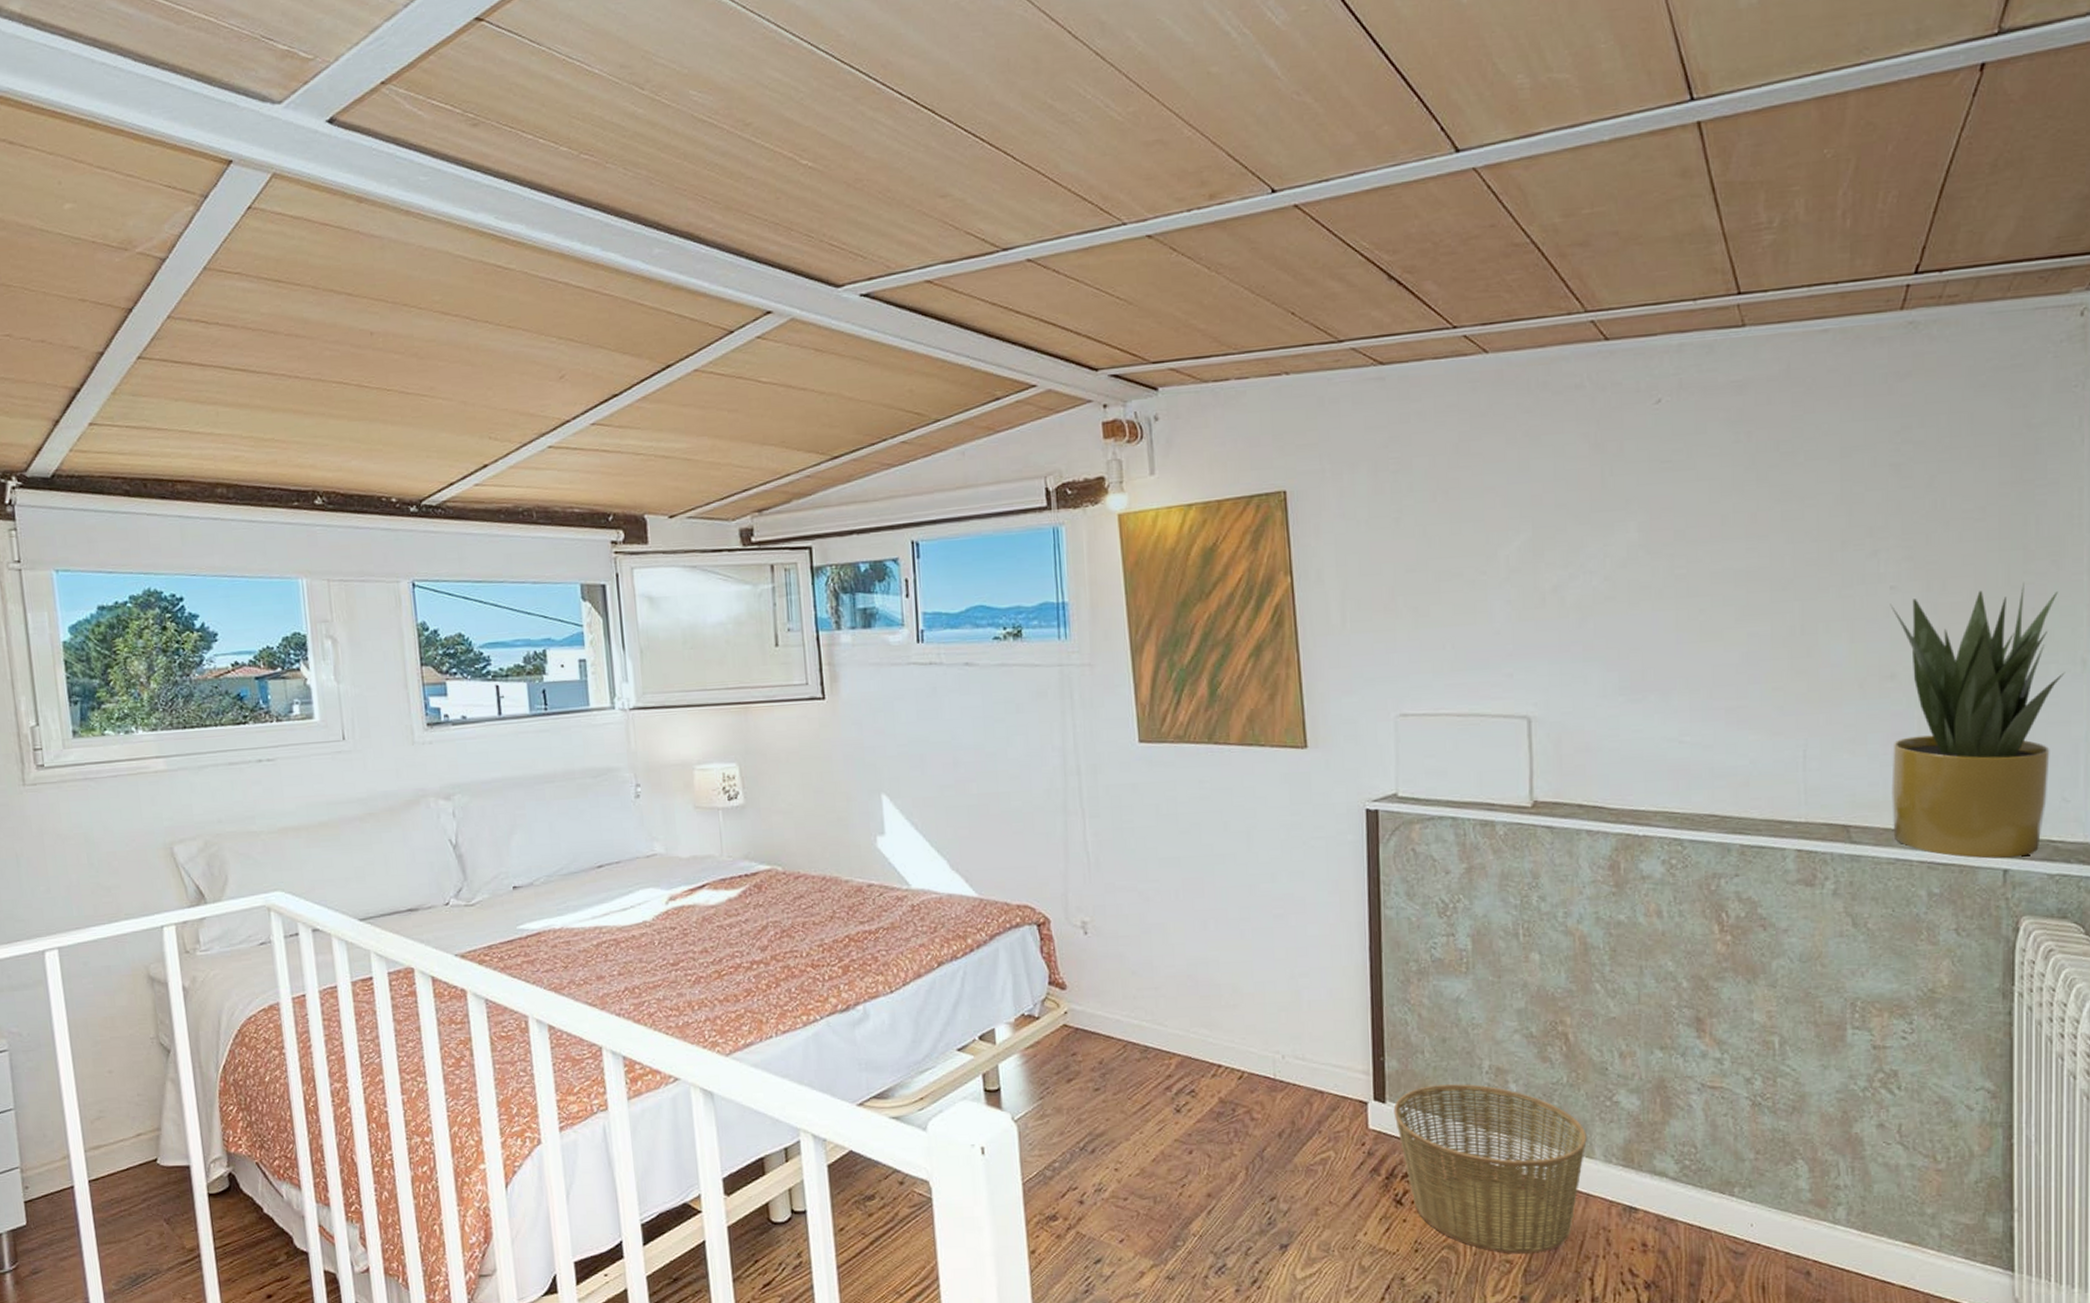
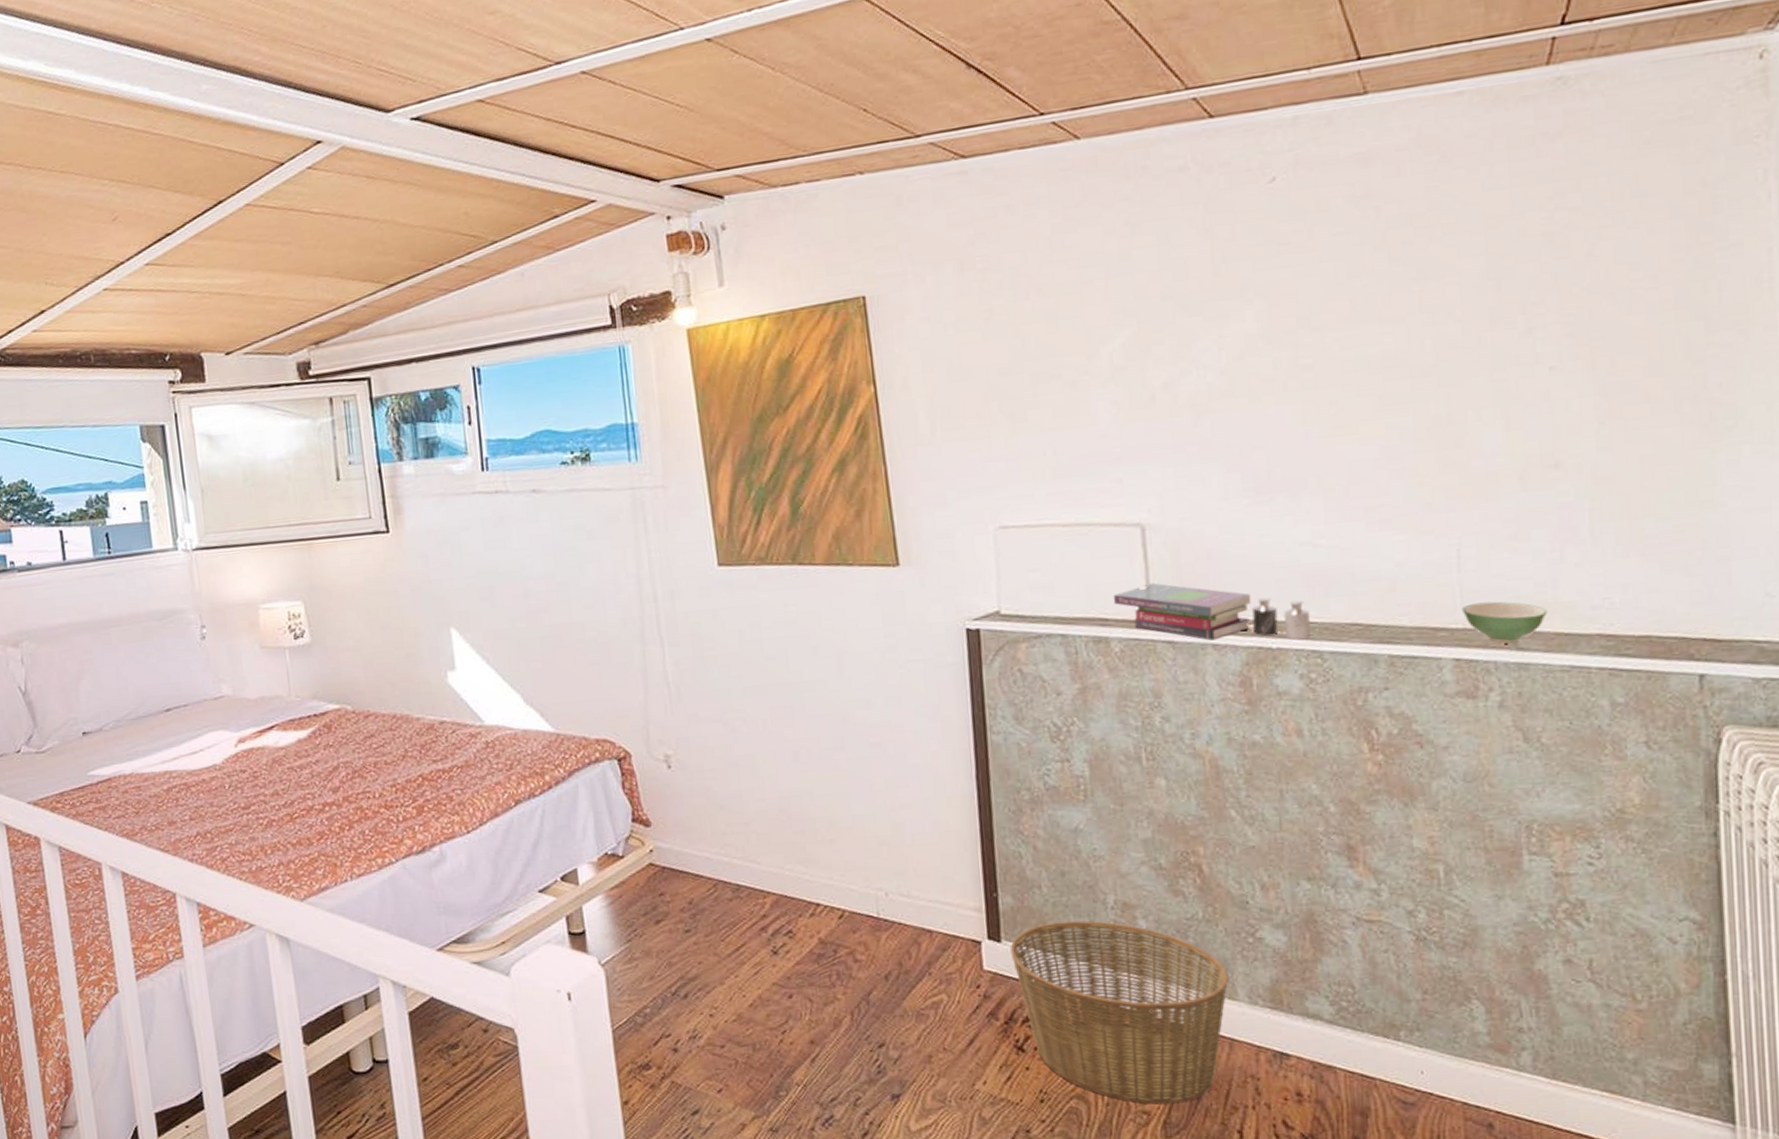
books: none [1500,771,1623,827] -> present [1113,583,1252,641]
candle: none [1623,788,1674,829] -> present [1252,597,1311,640]
bowl: none [1804,798,1878,837] -> present [1461,601,1548,644]
planter: present [1890,582,2065,859] -> none [1550,355,1762,664]

